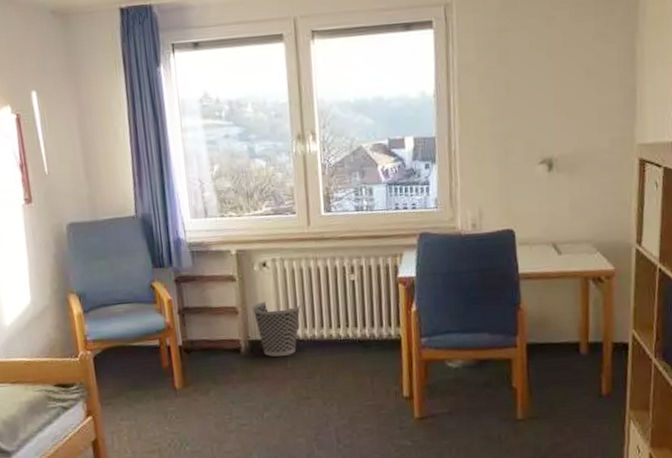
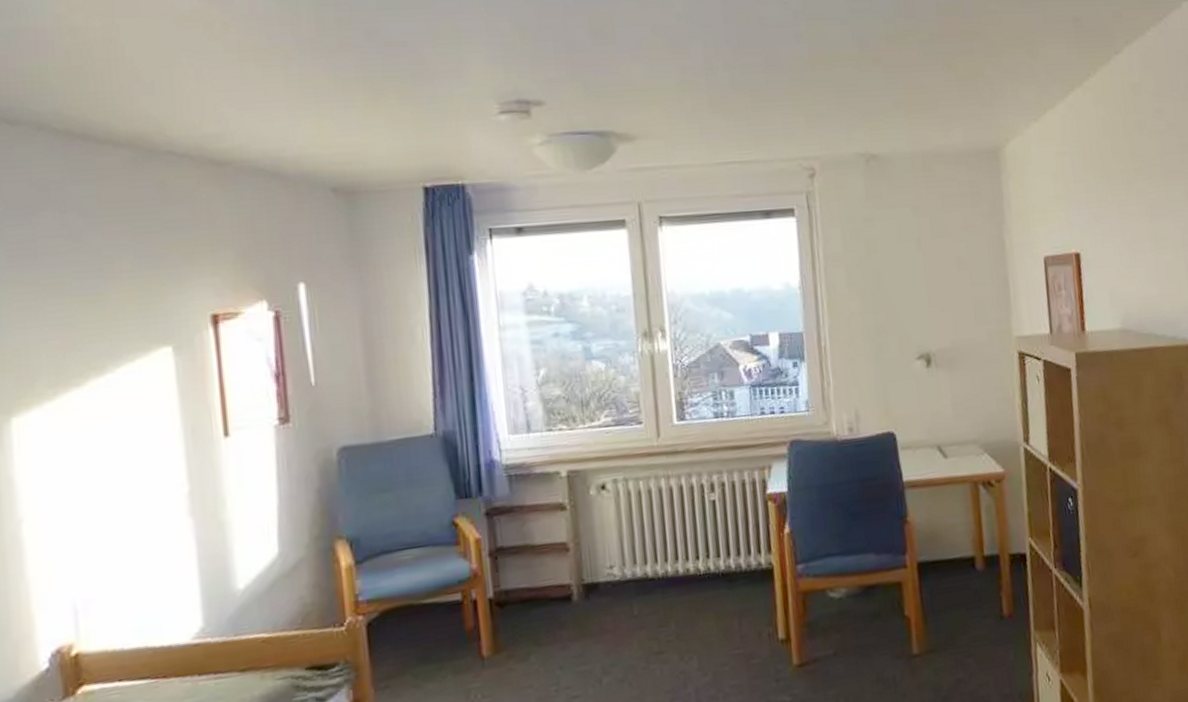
wastebasket: present [252,301,302,357] -> none [587,532,651,603]

